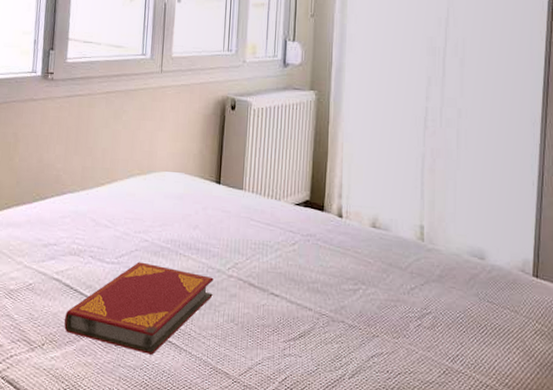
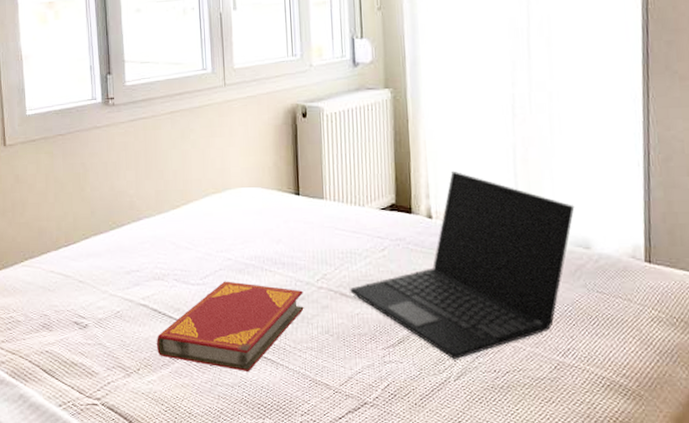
laptop: none [259,173,474,357] -> present [350,170,575,359]

